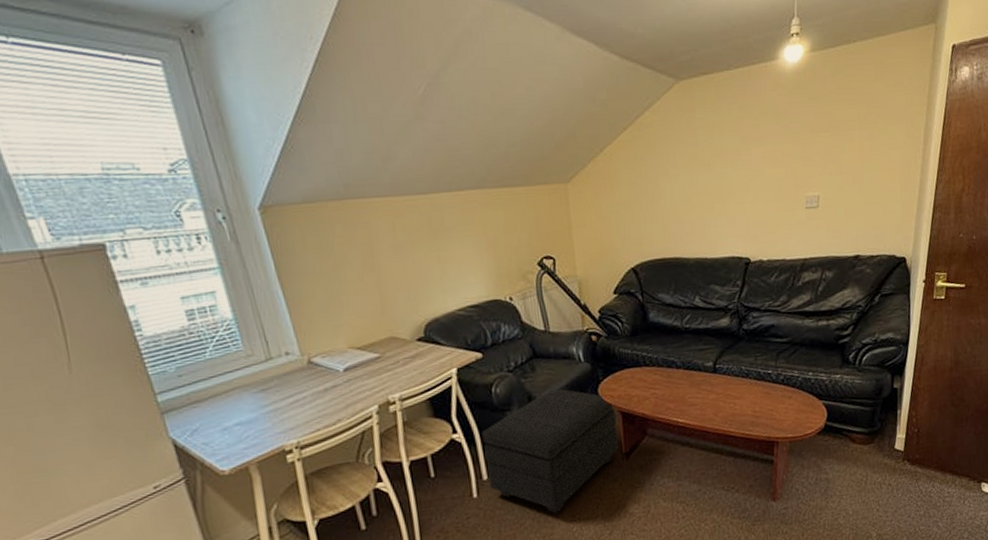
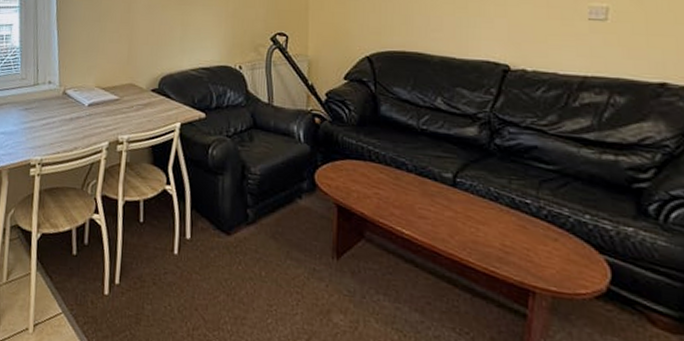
footstool: present [481,388,619,514] -> none [191,163,332,297]

